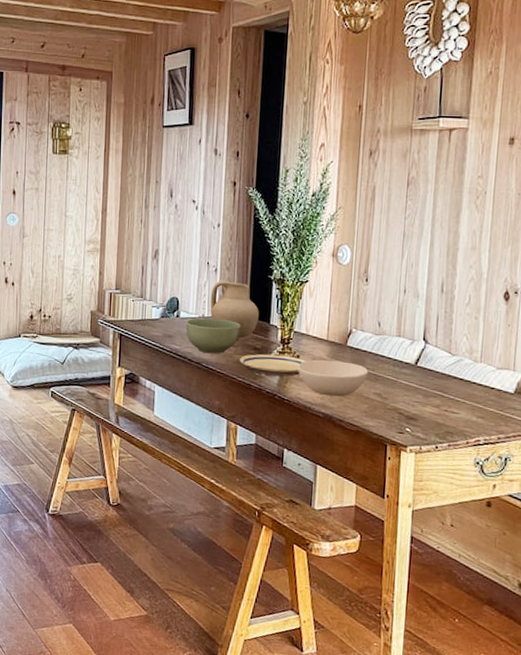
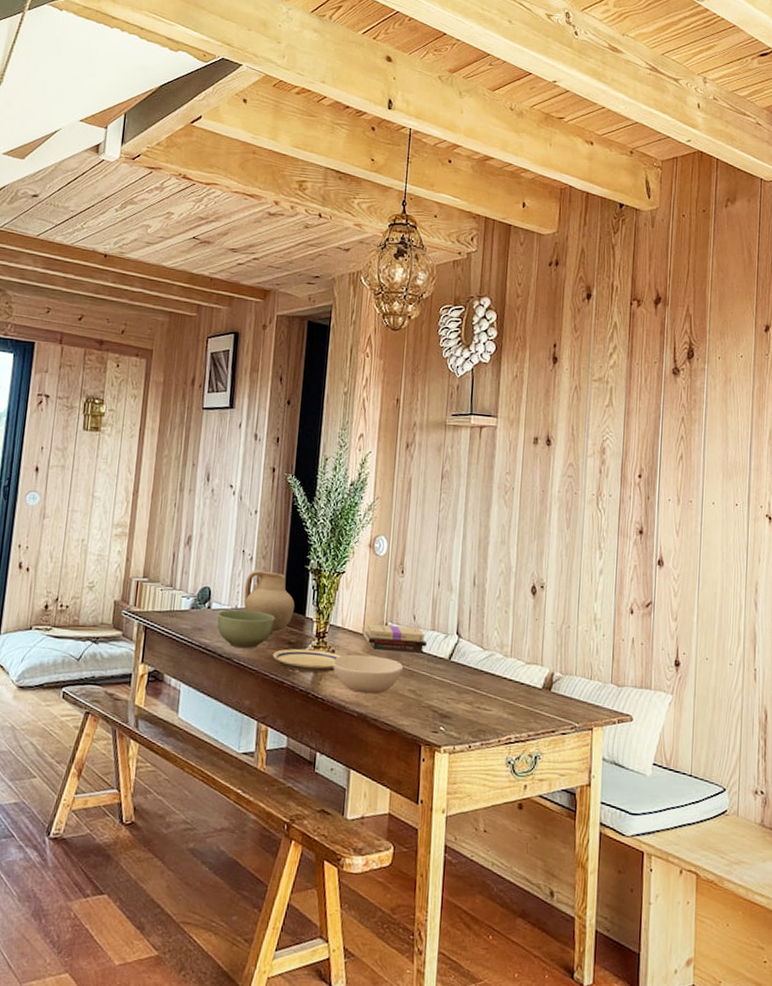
books: none [327,330,392,359] -> present [362,624,426,653]

